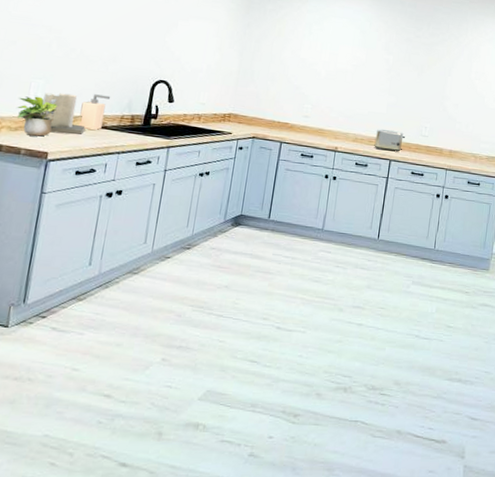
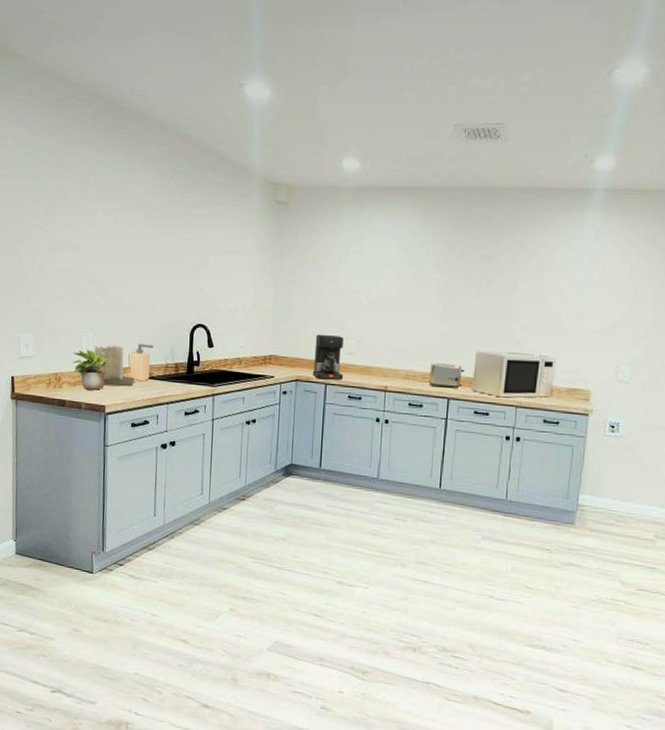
coffee maker: none [269,97,301,140] -> present [312,334,344,380]
microwave: none [411,121,480,163] -> present [472,351,556,398]

